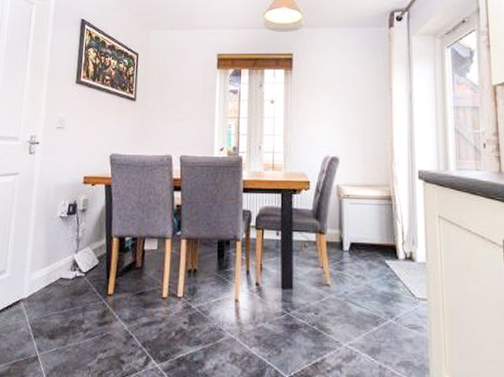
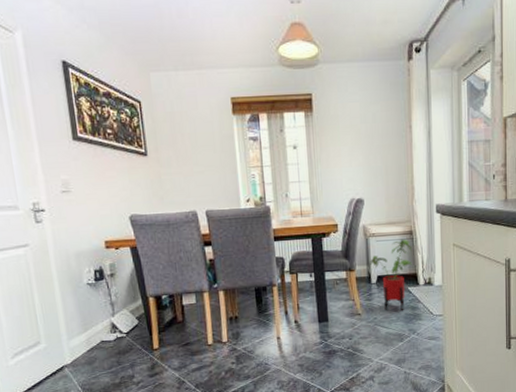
house plant: none [343,204,391,287] -> present [370,239,412,310]

